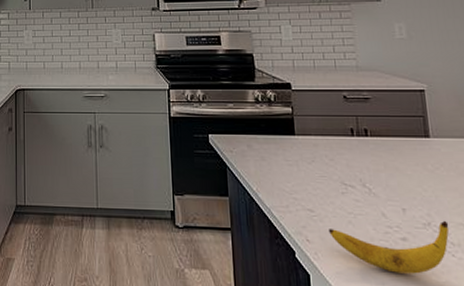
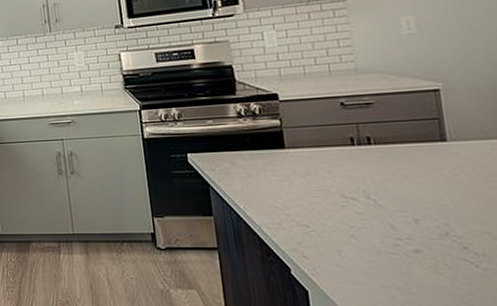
banana: present [329,220,449,274] -> none [328,229,472,287]

